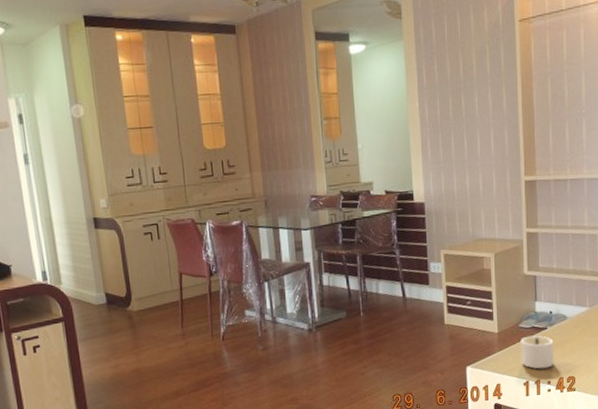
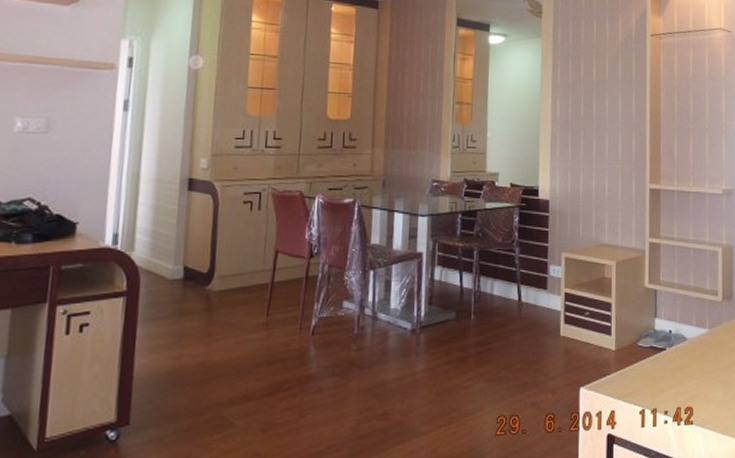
candle: present [520,335,555,369] -> none [638,356,673,396]

